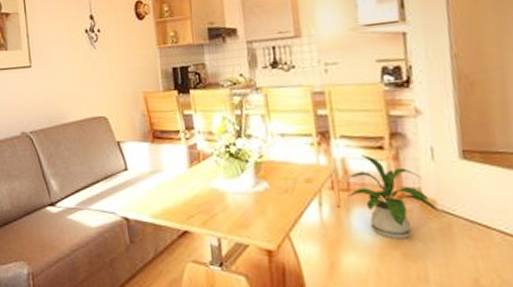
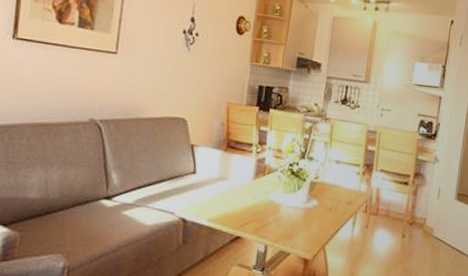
house plant: present [347,154,441,240] -> none [375,186,435,258]

